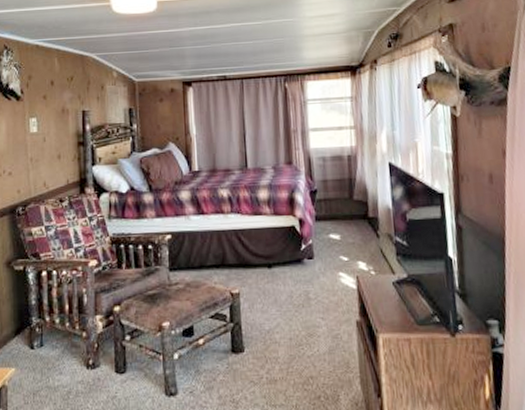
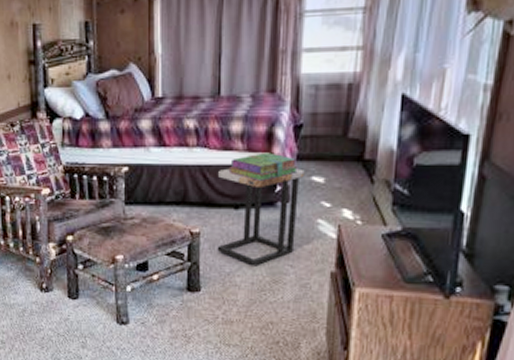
side table: none [251,228,323,322] -> present [217,168,305,266]
stack of books: none [259,215,318,241] -> present [228,152,298,181]

